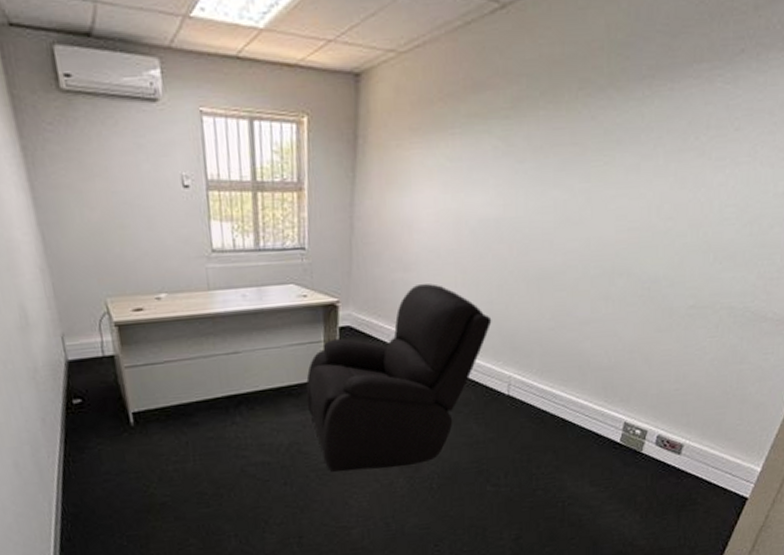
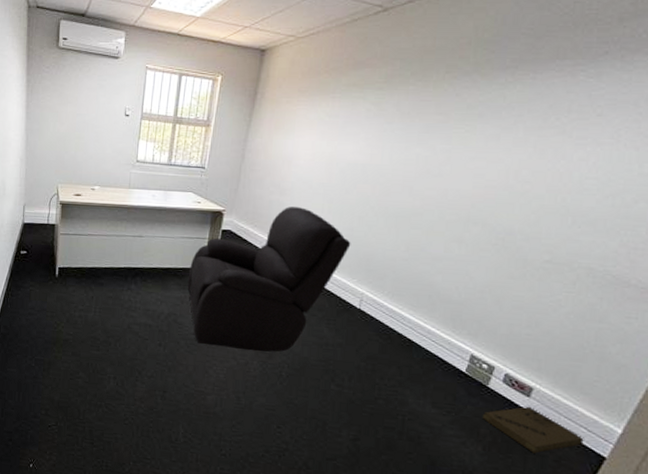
cardboard box: none [639,463,729,510] -> present [483,406,584,454]

